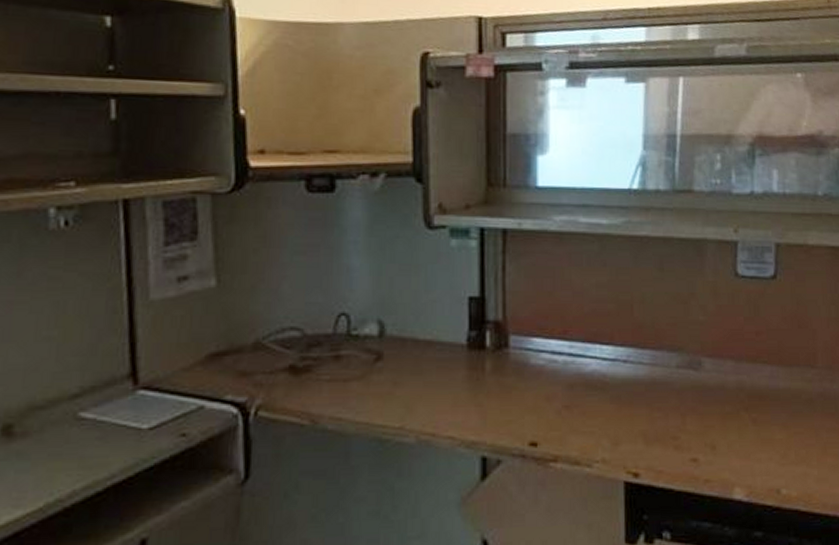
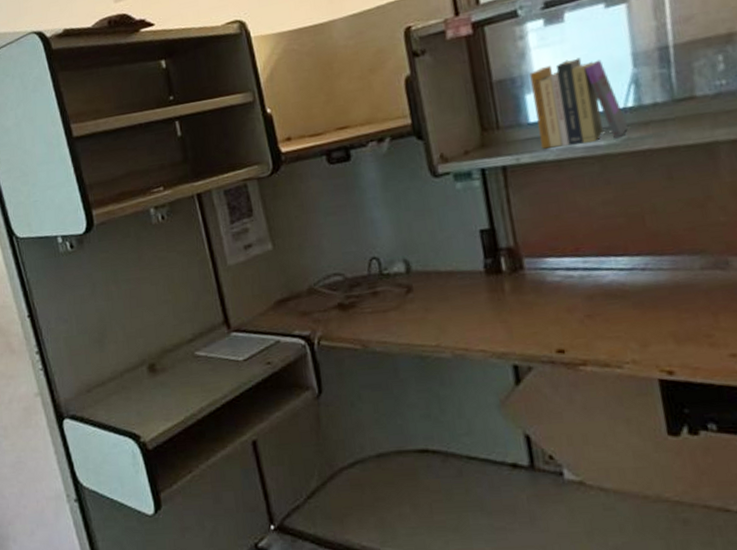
books: none [545,127,631,219] -> present [529,57,629,149]

